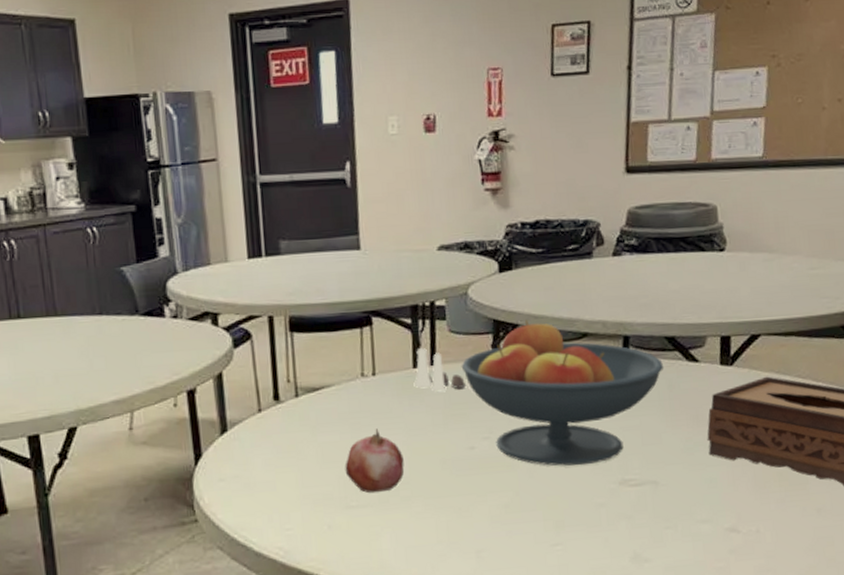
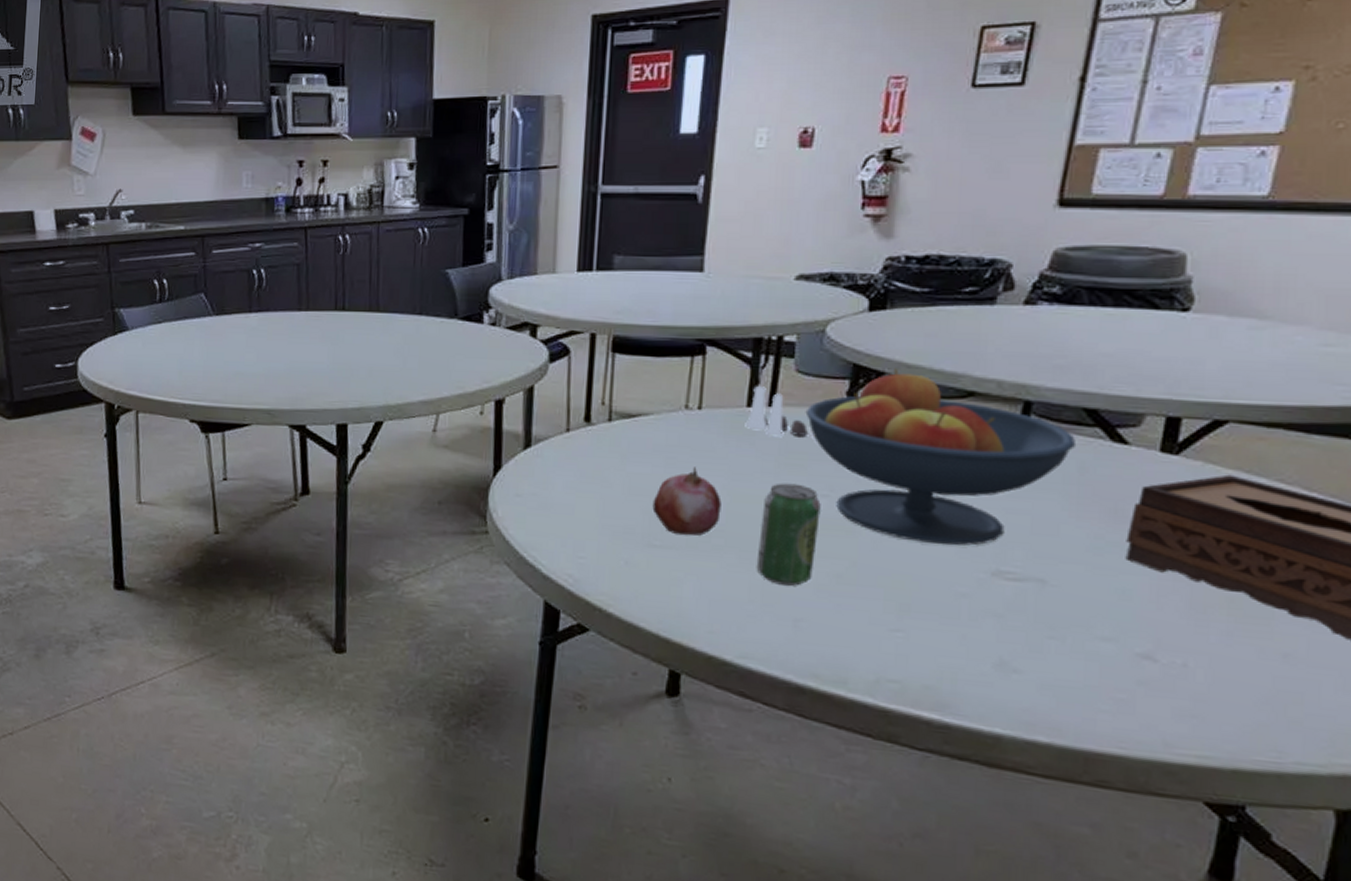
beverage can: none [438,431,486,523] -> present [756,483,821,586]

